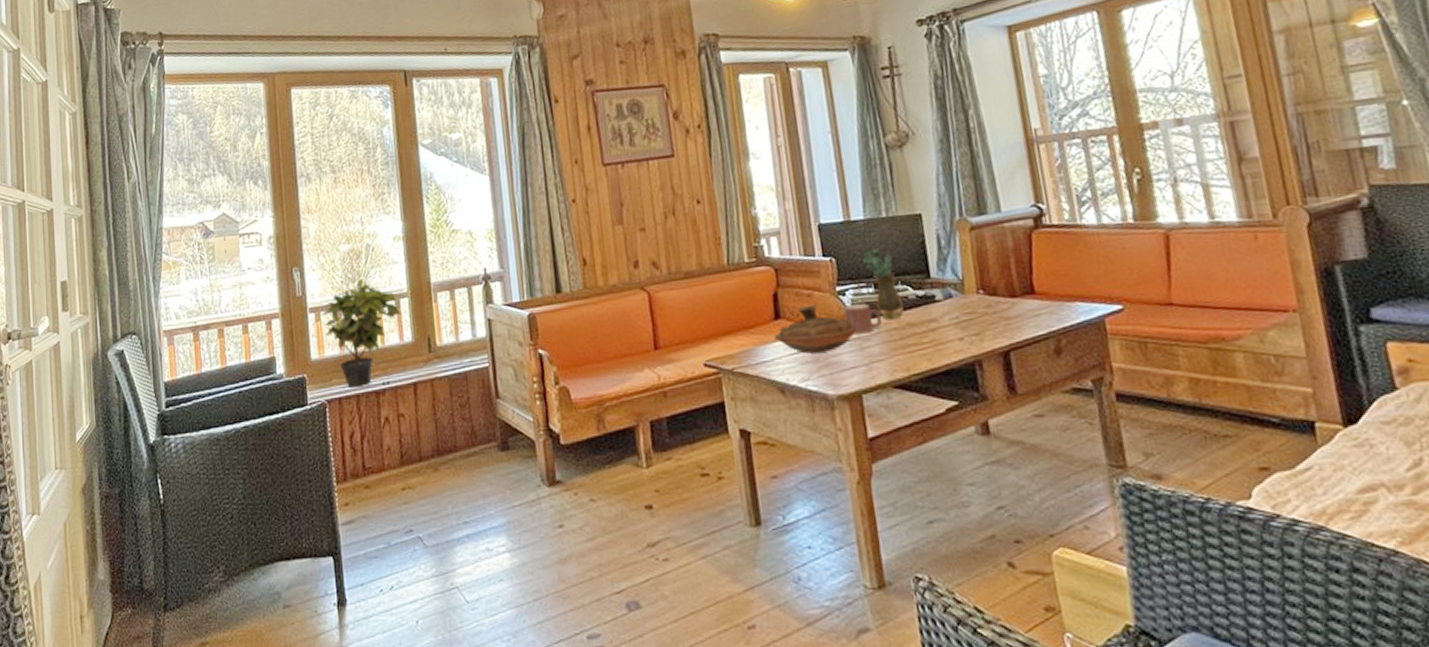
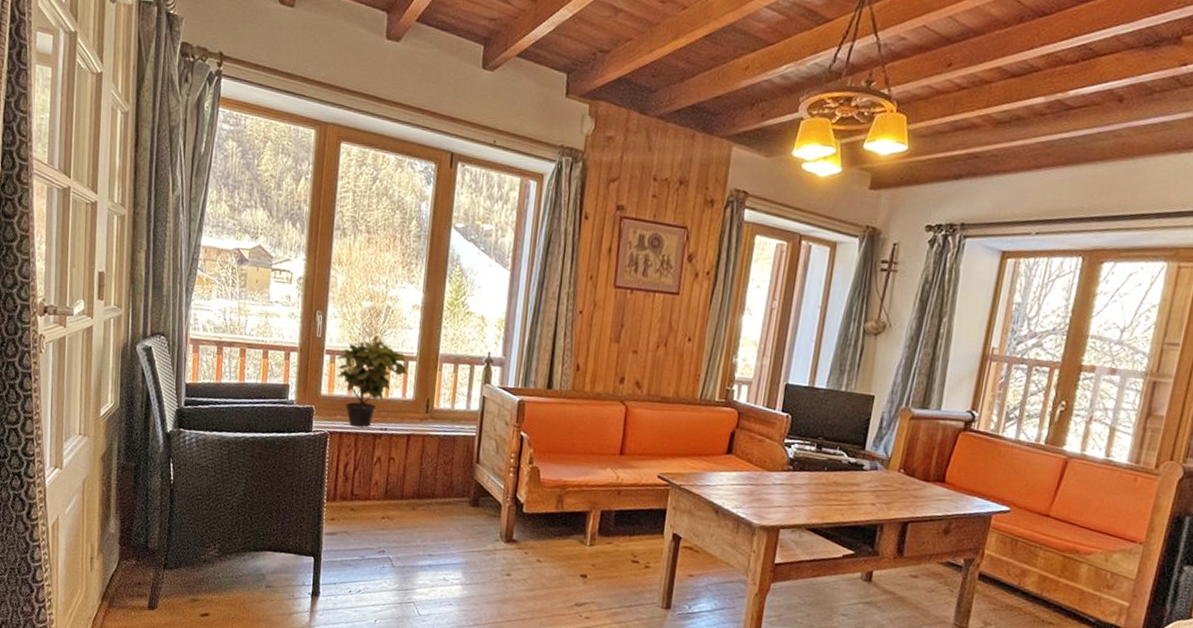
decorative bowl: present [774,304,857,354] -> none [722,448,792,490]
mug: present [844,303,882,336] -> none [785,456,815,484]
vase: present [861,246,904,321] -> none [813,411,840,477]

